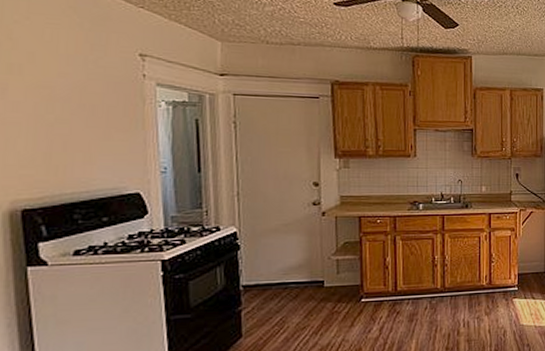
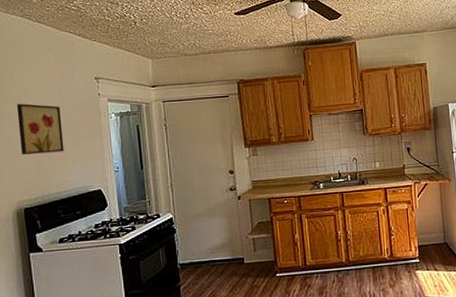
wall art: none [15,74,88,142] -> present [16,104,64,155]

